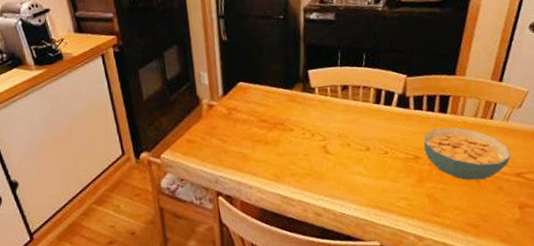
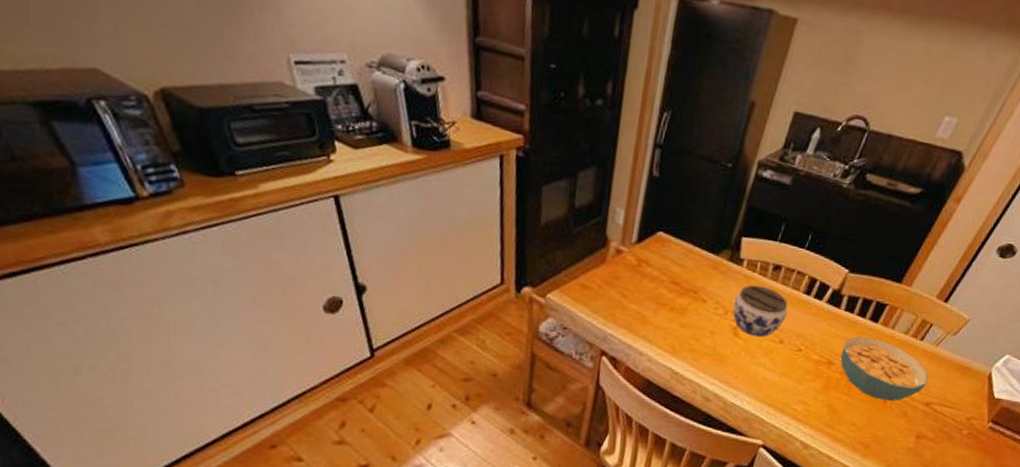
jar: none [316,105,366,150] -> present [733,284,788,338]

